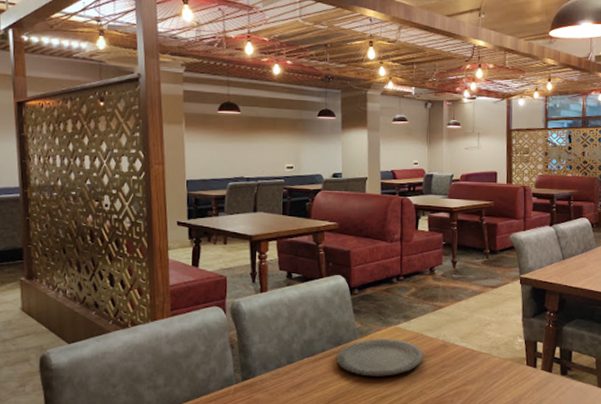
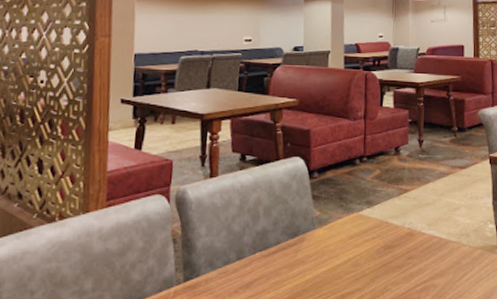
plate: present [336,337,423,376] -> none [292,226,388,272]

